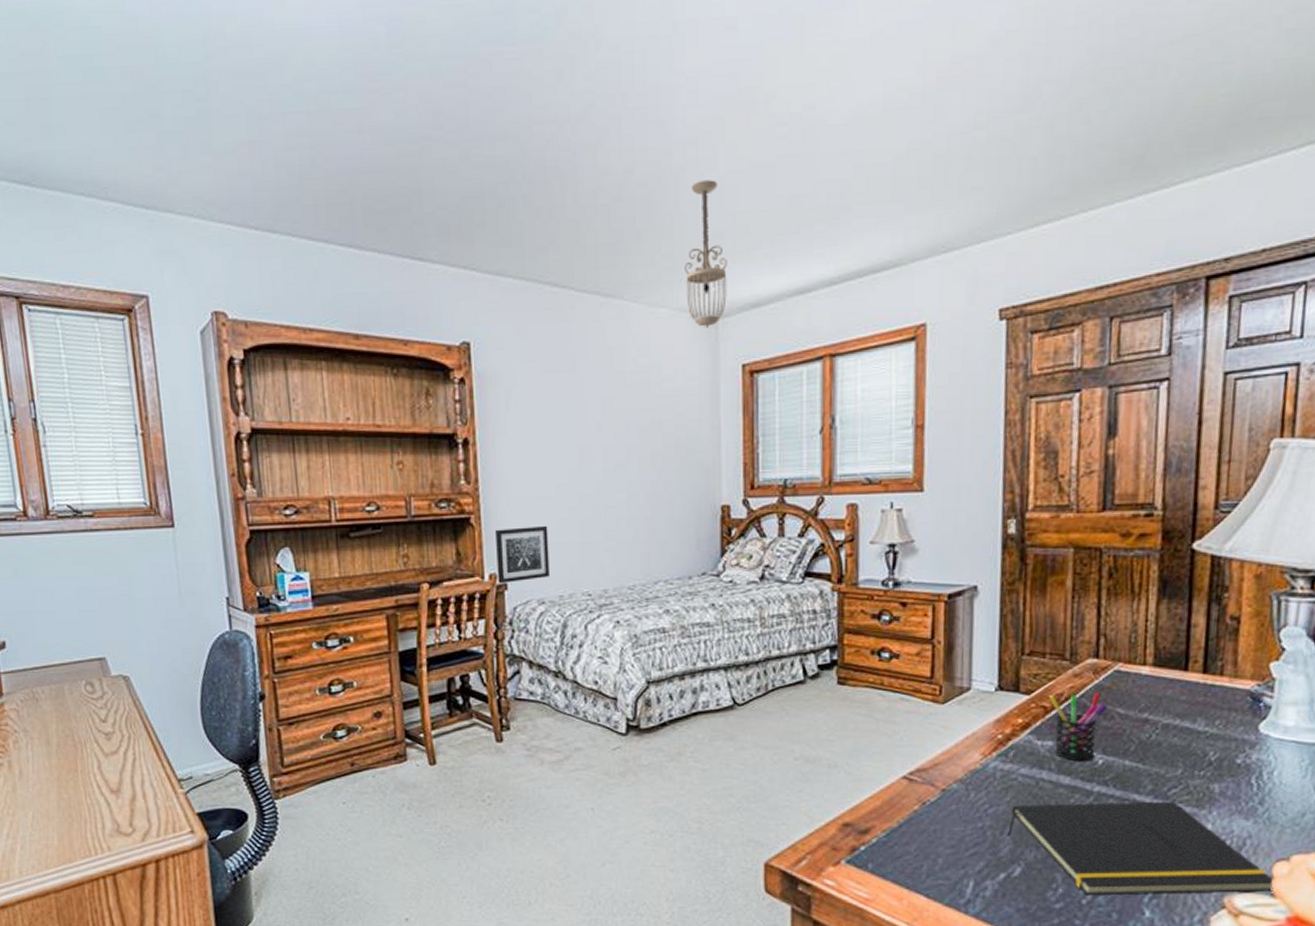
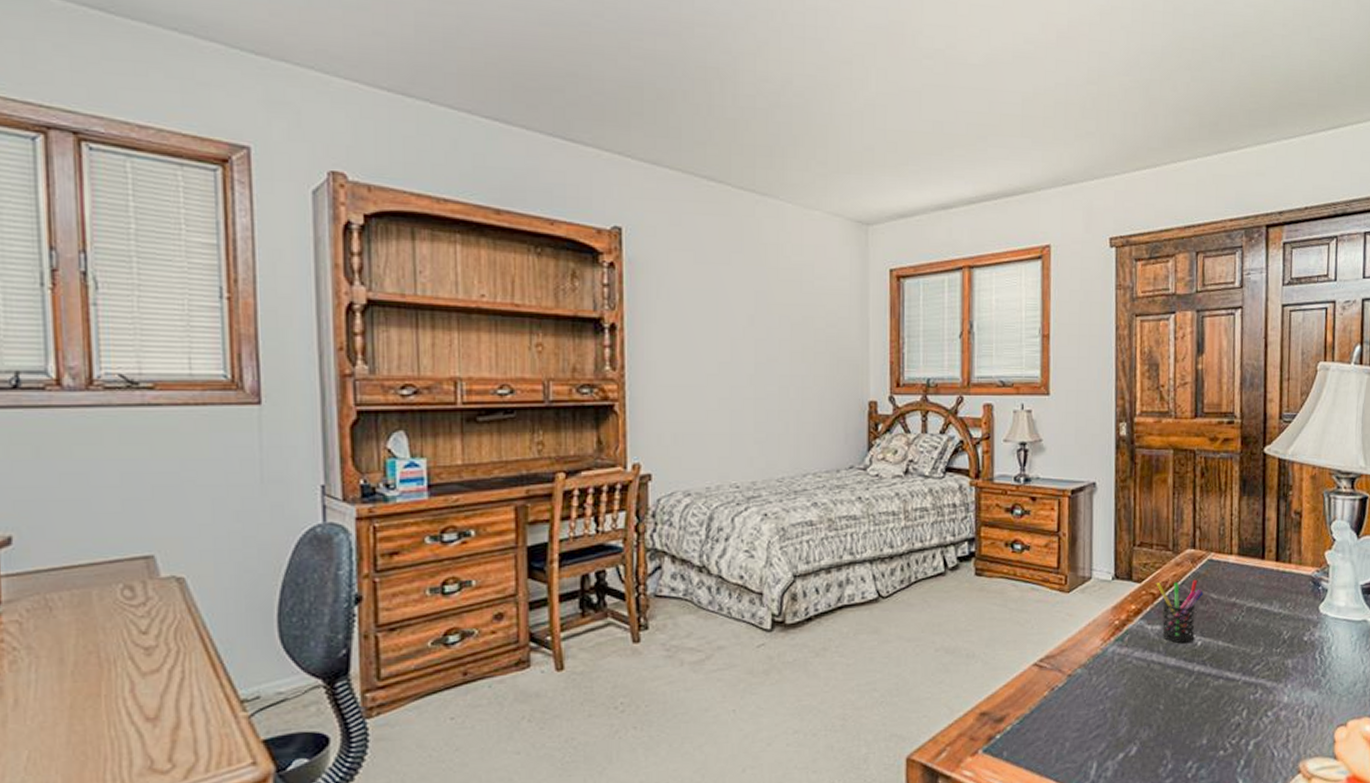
wall art: present [496,525,550,584] -> none [641,415,697,475]
ceiling light fixture: present [680,180,727,328] -> none [833,98,877,233]
notepad: present [1007,801,1275,896] -> none [1125,677,1337,770]

